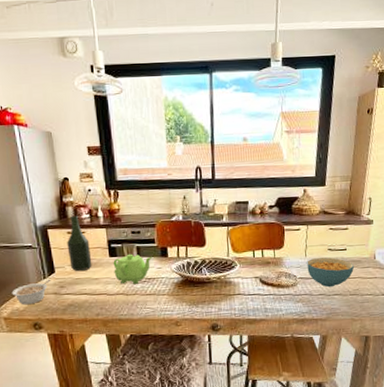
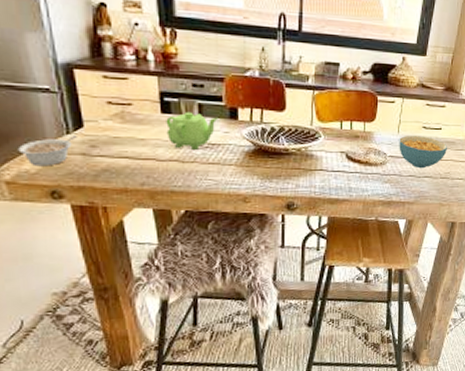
bottle: present [67,215,92,272] -> none [102,54,137,129]

